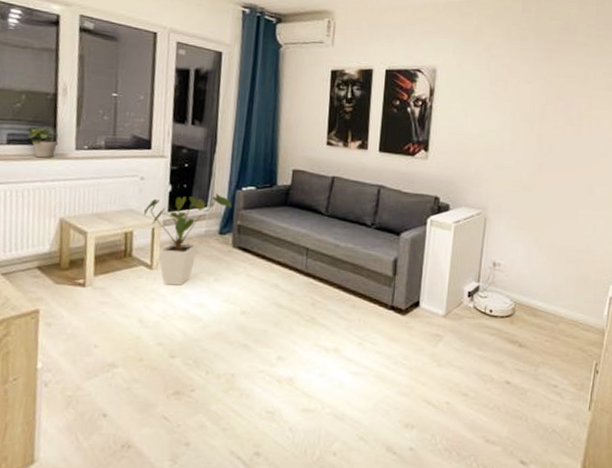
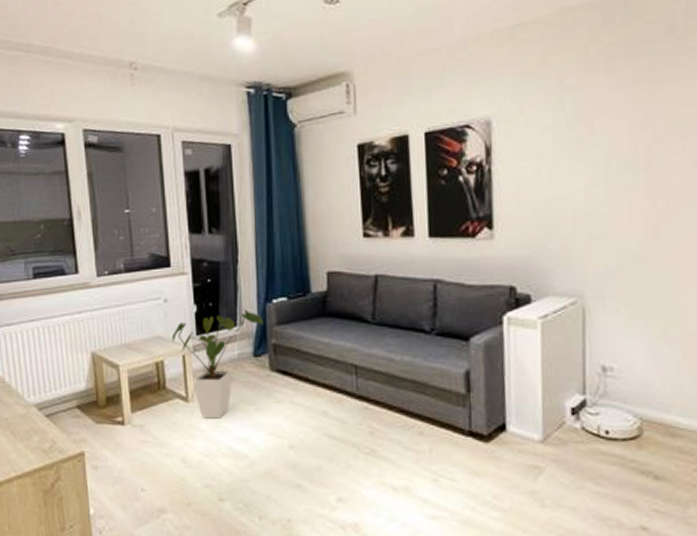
potted plant: present [26,126,59,158] -> none [50,255,79,289]

